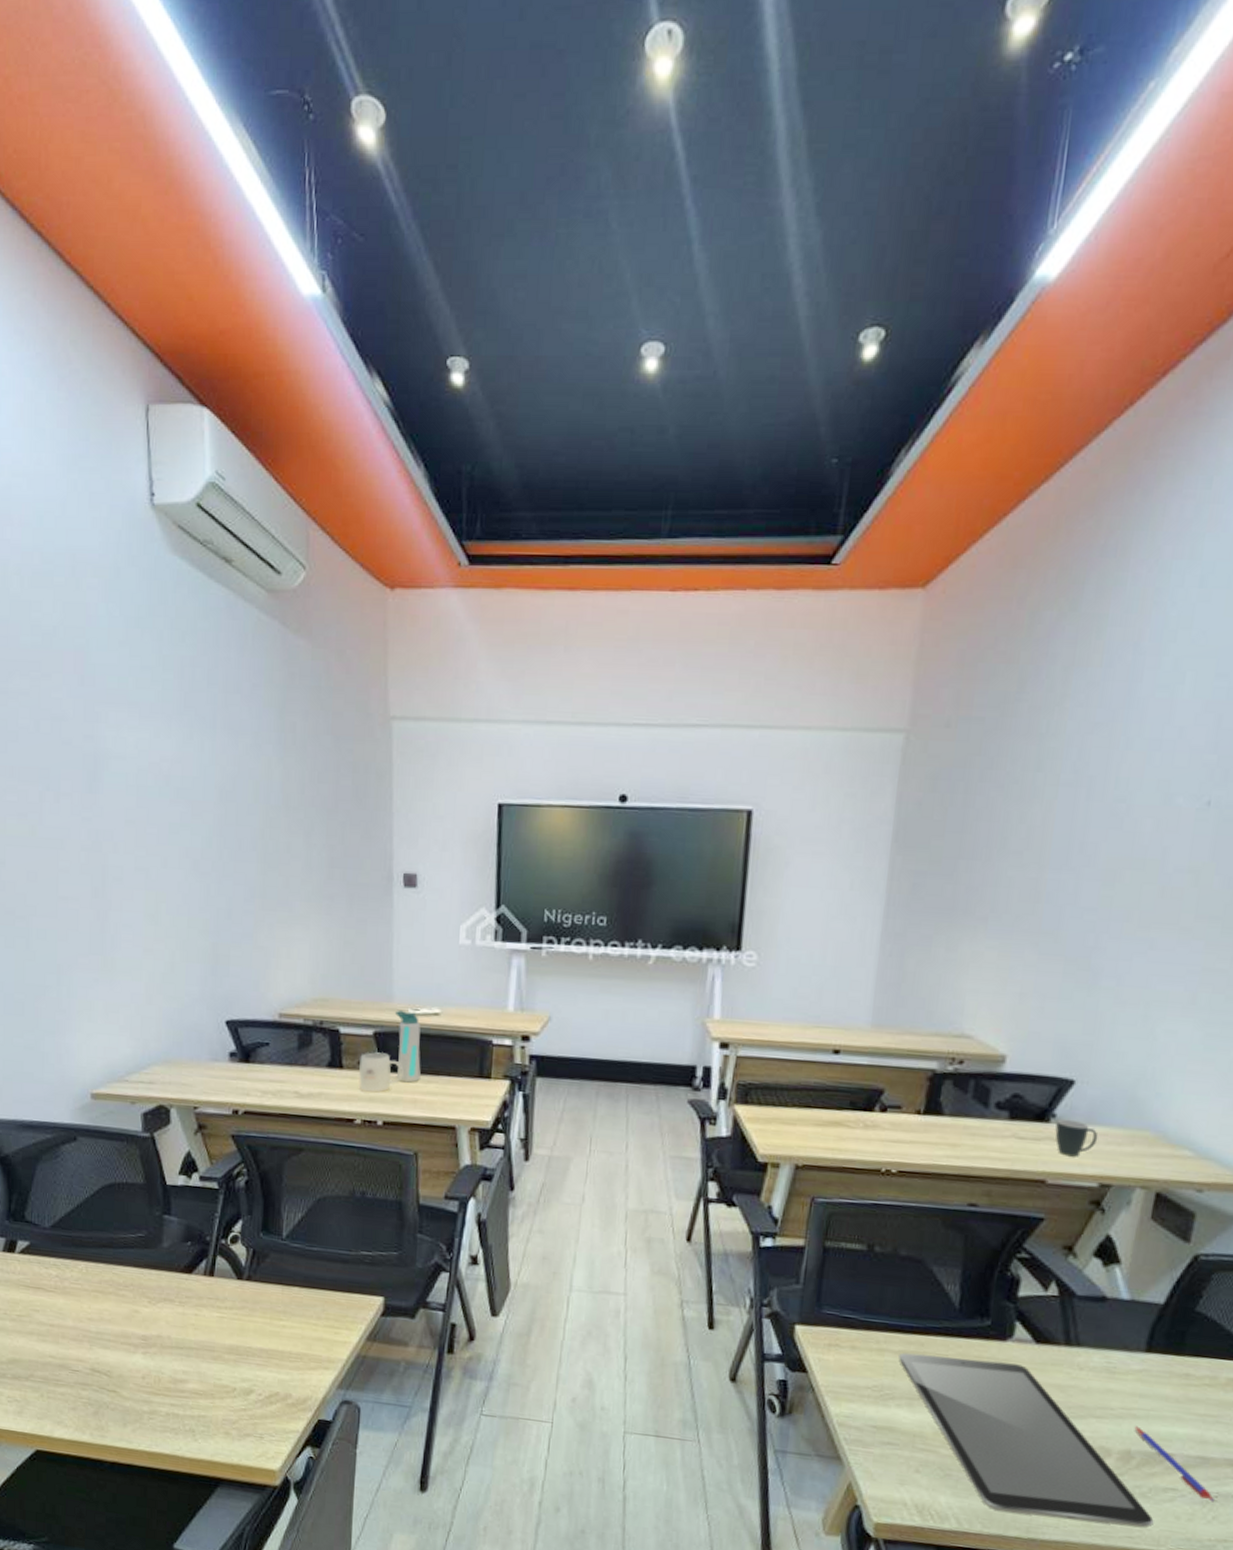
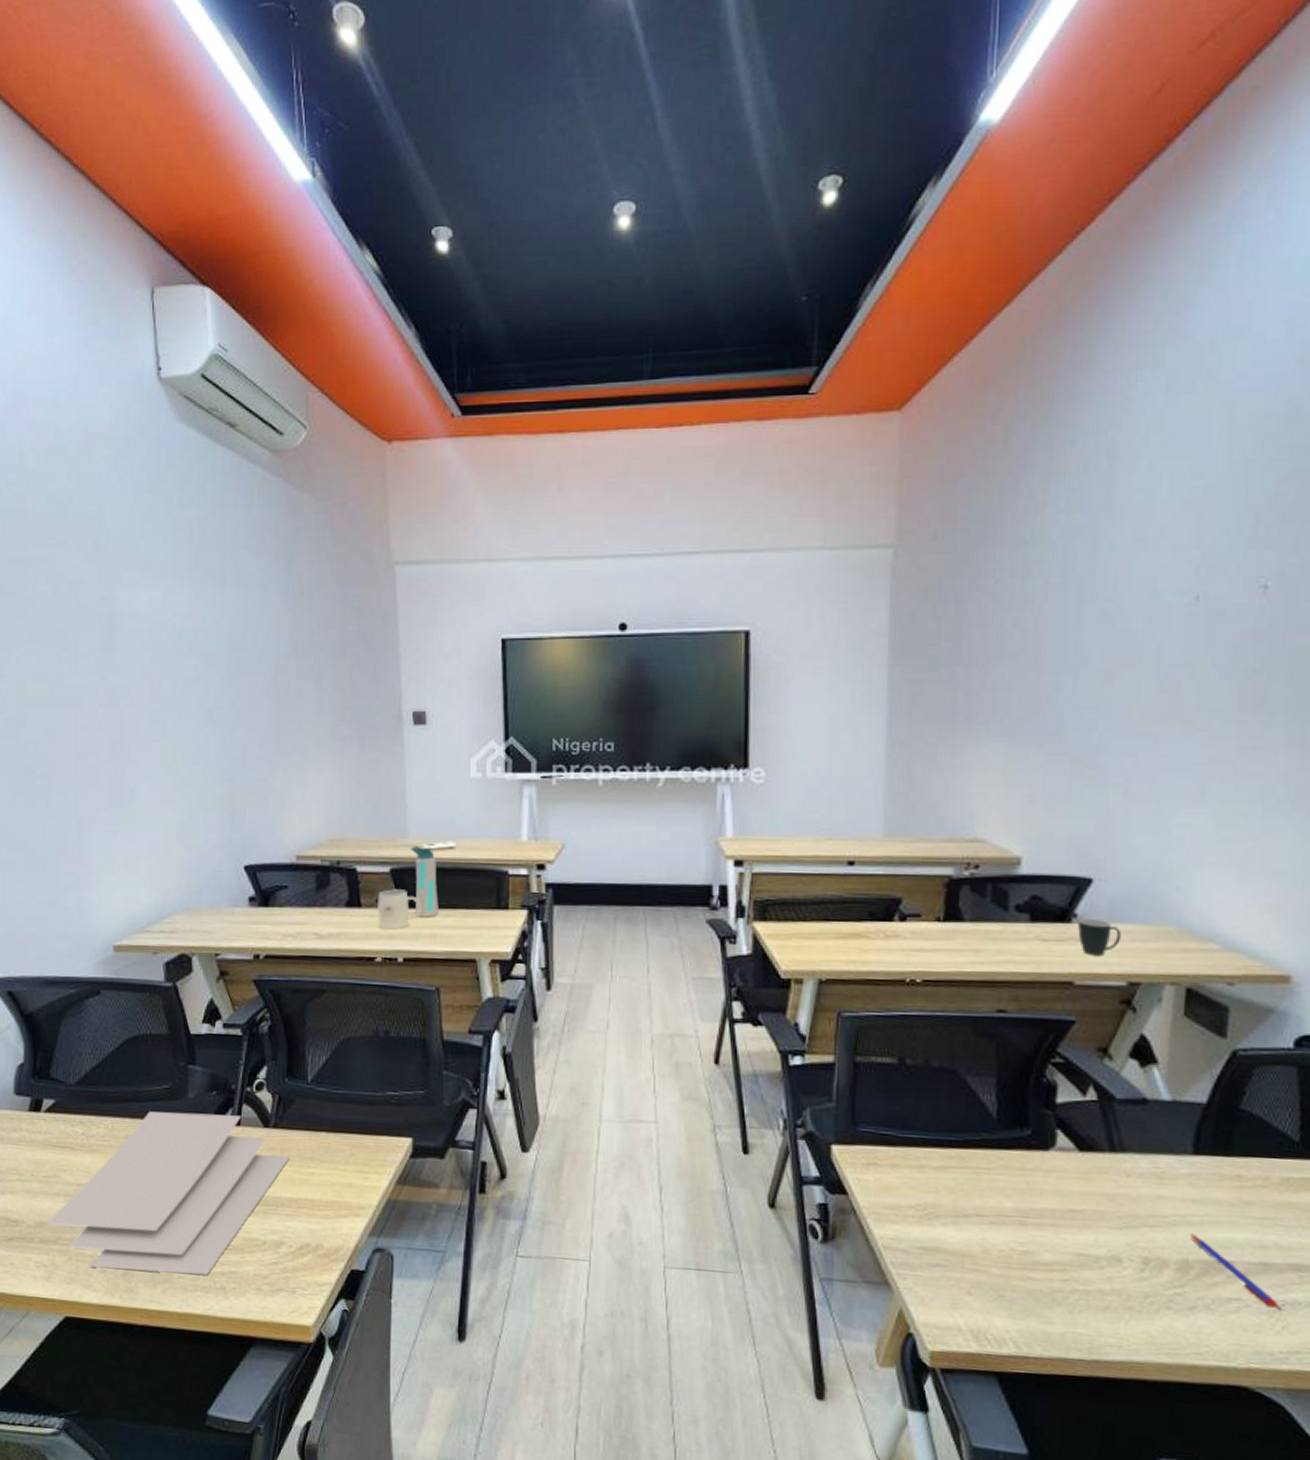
papers: none [18,1258,262,1417] -> present [46,1111,290,1275]
tablet: present [898,1352,1154,1528] -> none [940,1168,1221,1343]

